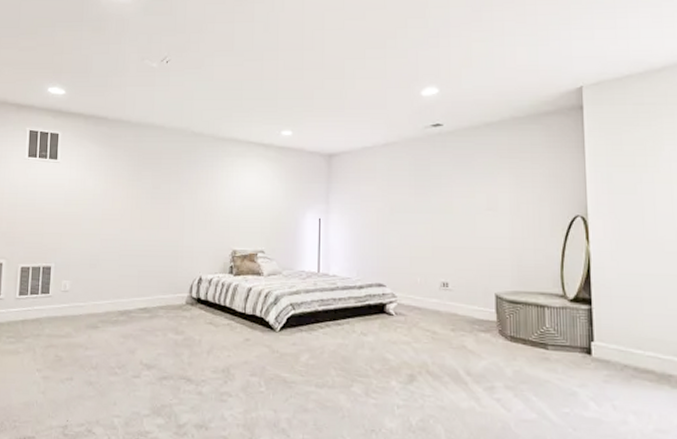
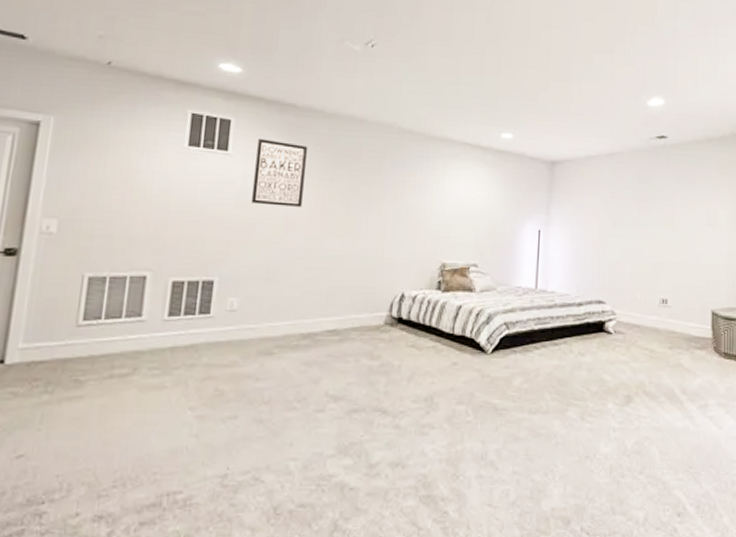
wall art: none [76,147,119,204] -> present [250,138,308,207]

